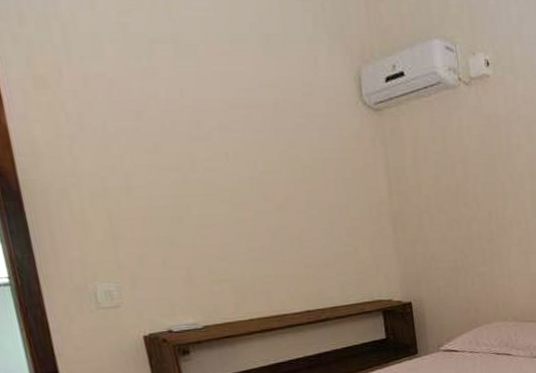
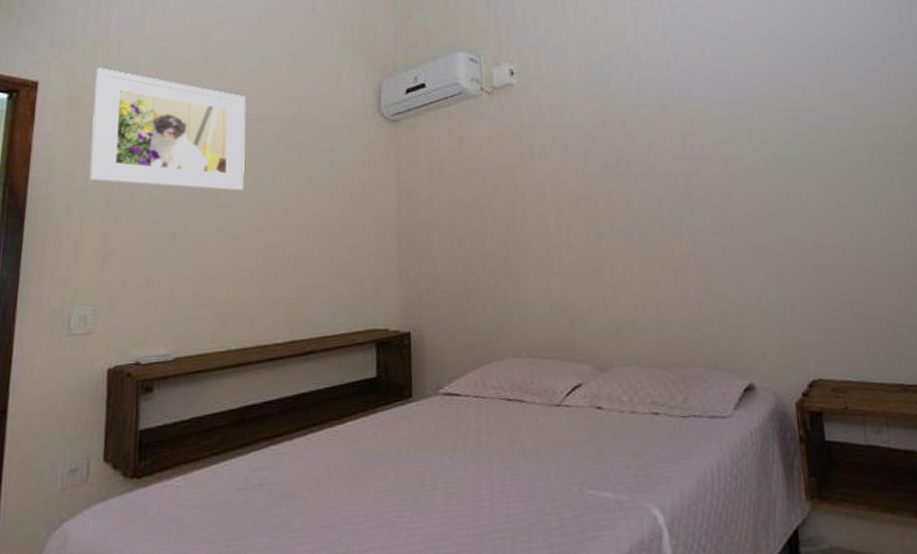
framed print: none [55,44,239,177] -> present [90,68,246,191]

